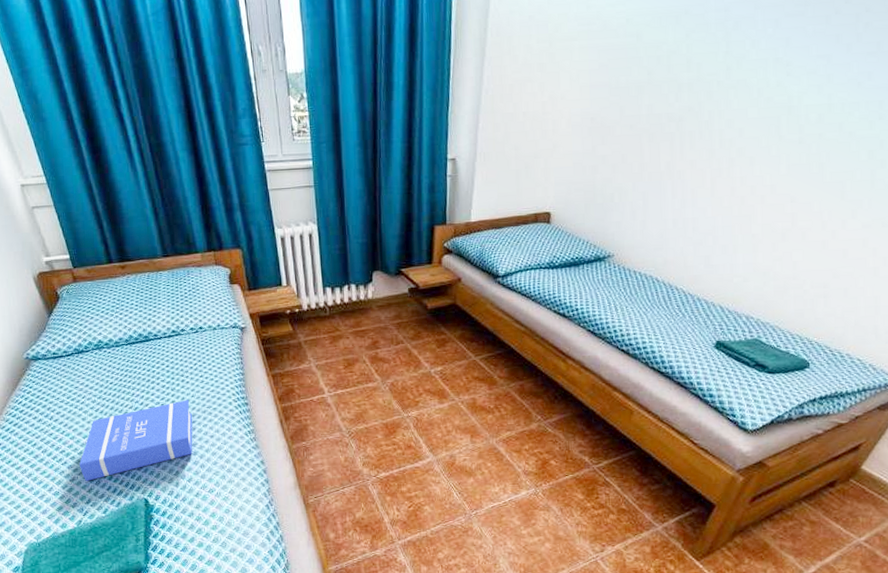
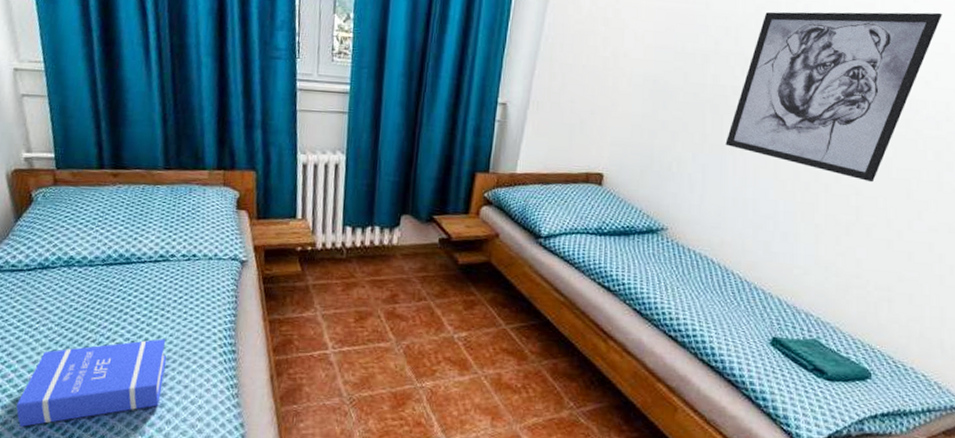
wall art: none [663,11,875,189] -> present [725,11,942,183]

